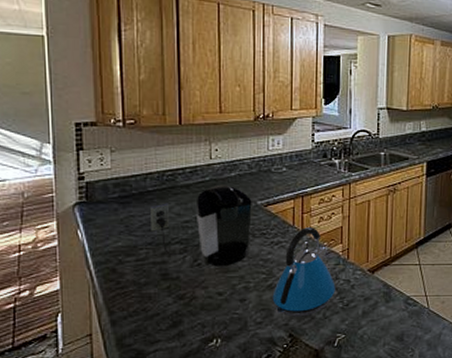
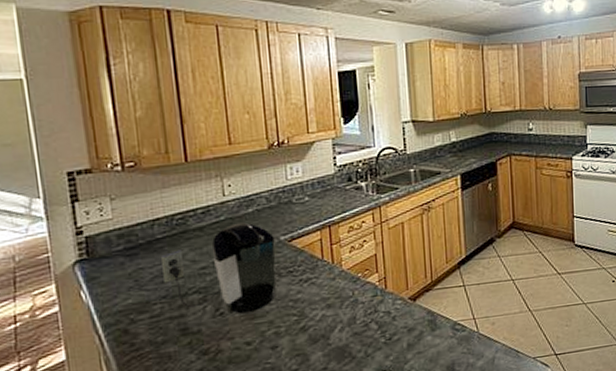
kettle: present [272,226,336,317] -> none [306,257,376,360]

